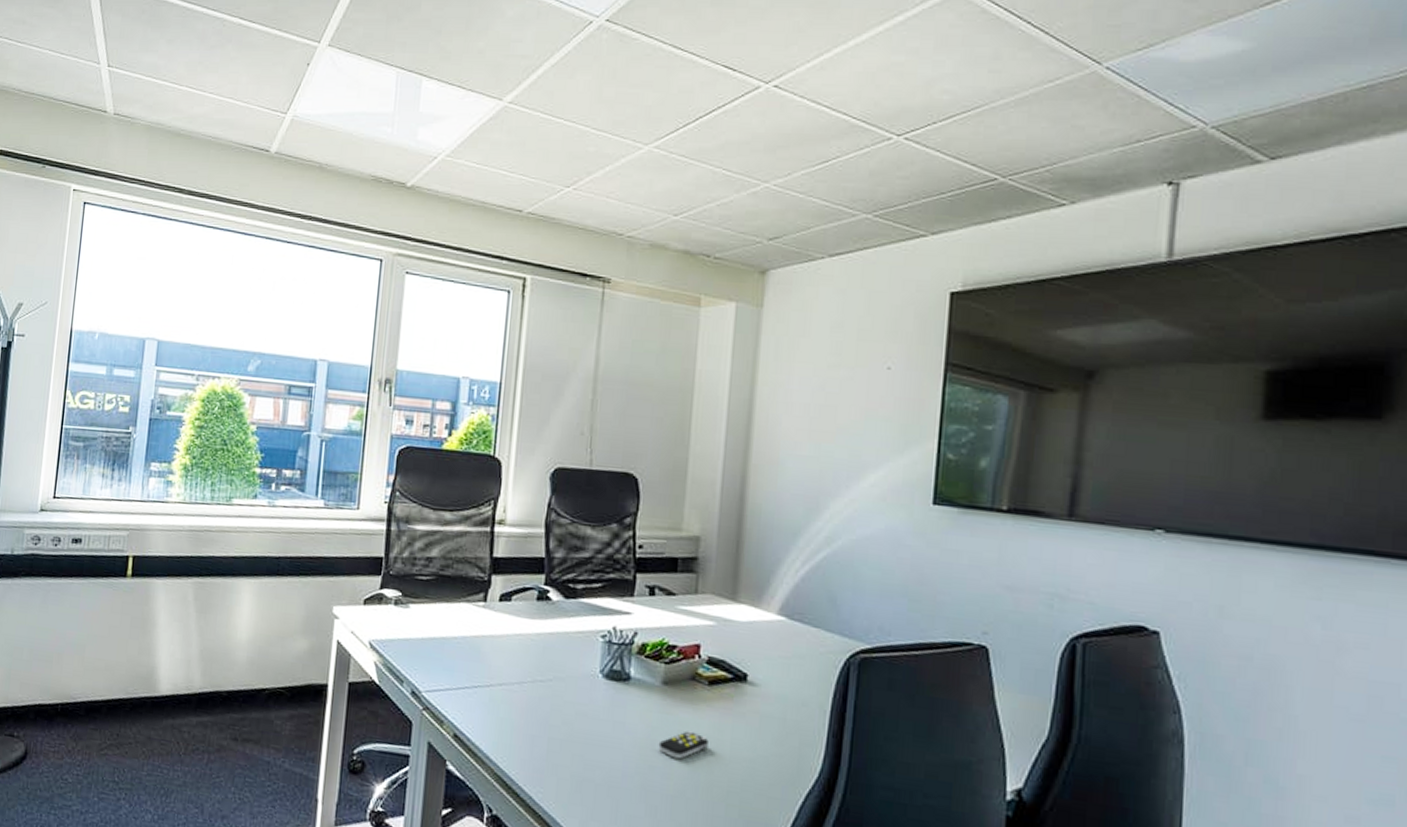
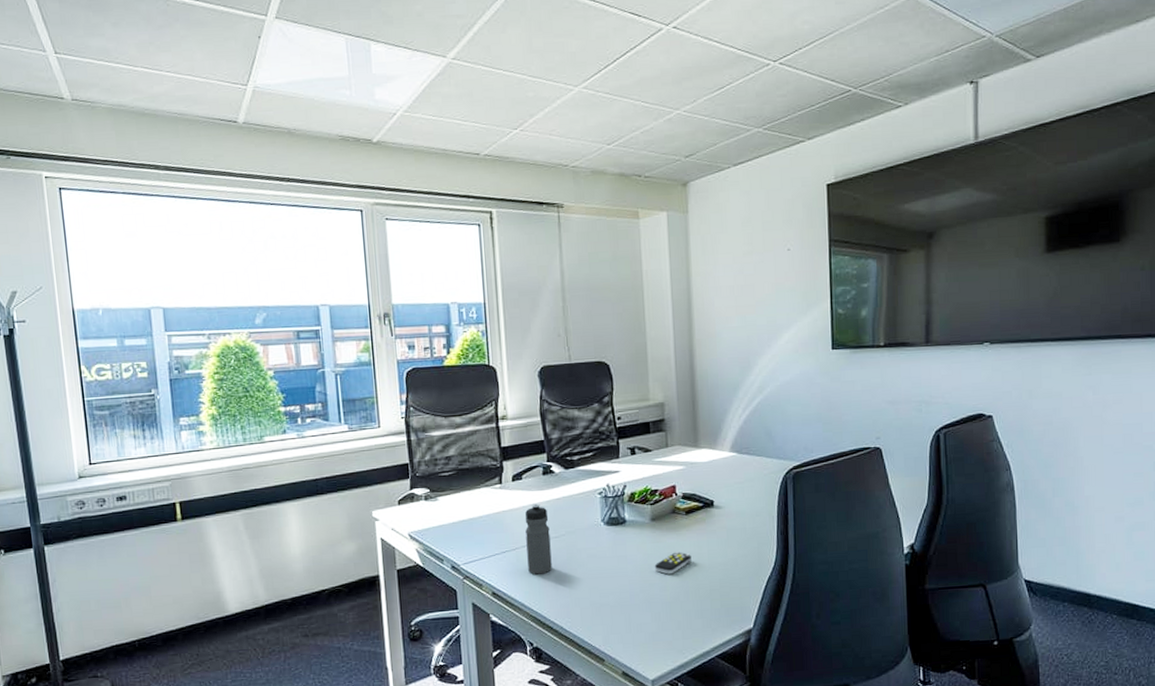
water bottle: none [501,634,535,725] -> present [525,503,552,575]

